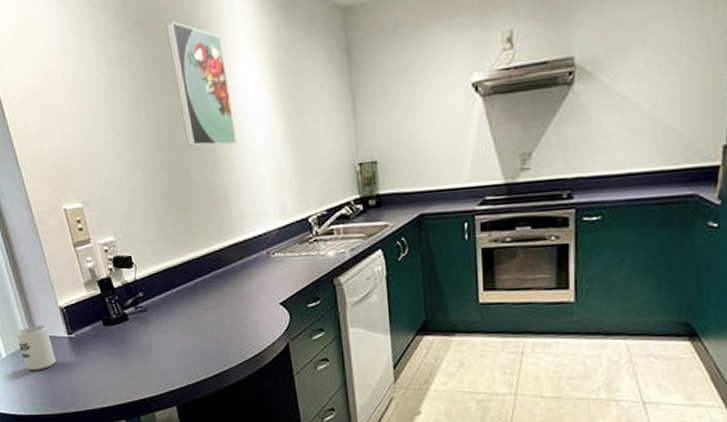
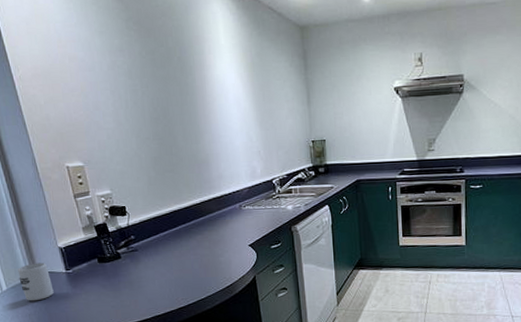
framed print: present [165,21,237,147] -> none [160,24,217,123]

